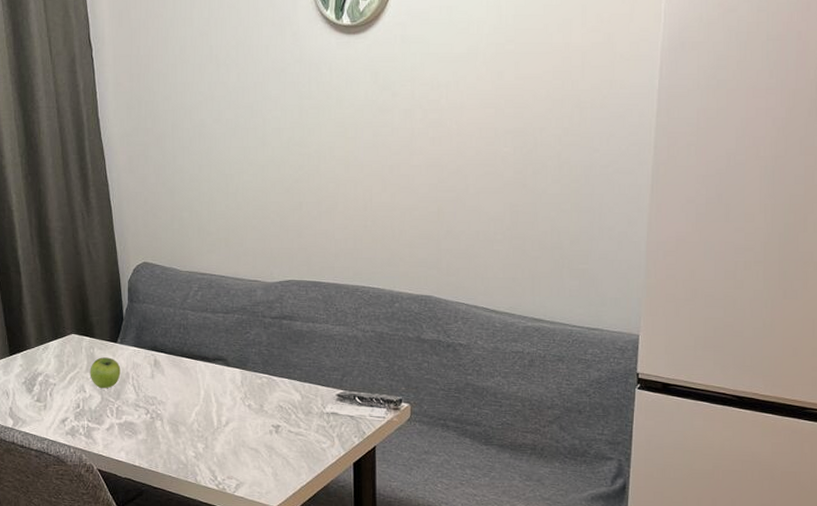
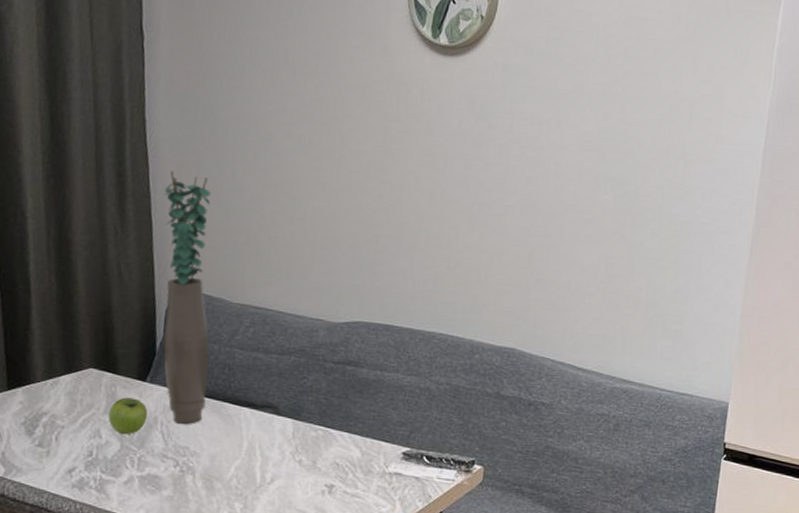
vase: none [120,161,167,377] -> present [163,171,212,424]

